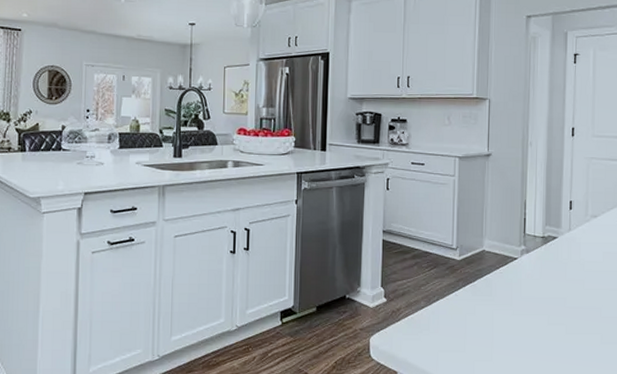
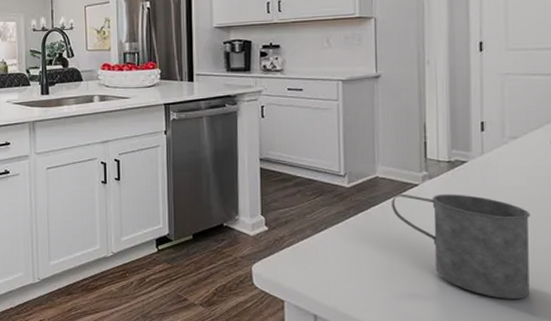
mug: none [495,266,604,365] -> present [392,193,531,300]

